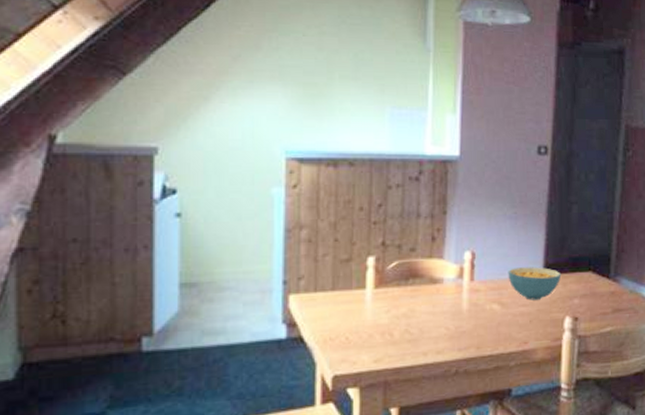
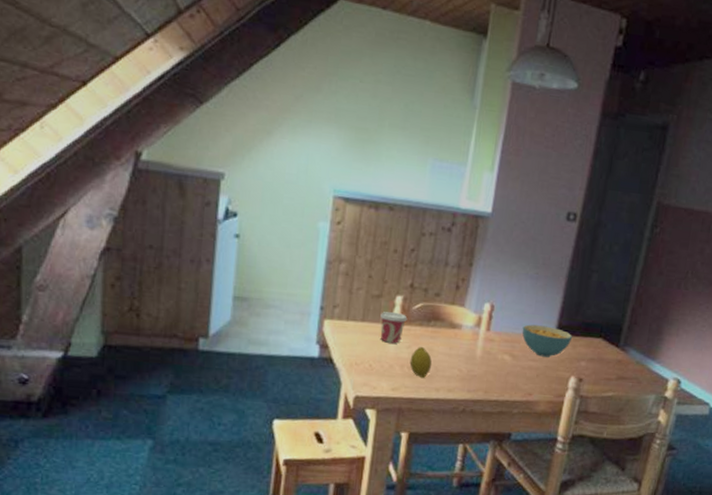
cup: none [352,275,383,310] -> present [380,312,408,344]
fruit: none [391,308,416,343] -> present [409,346,433,378]

